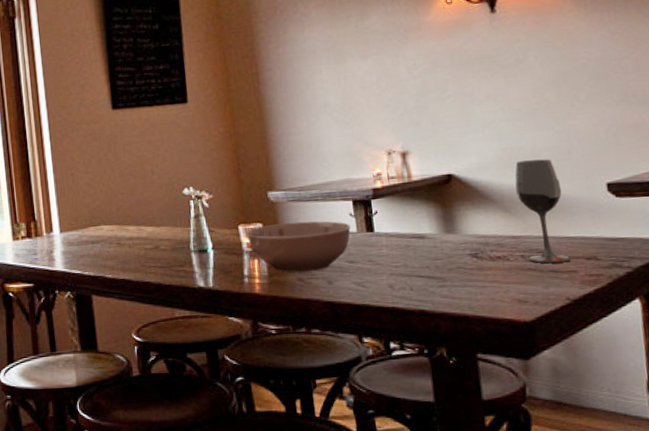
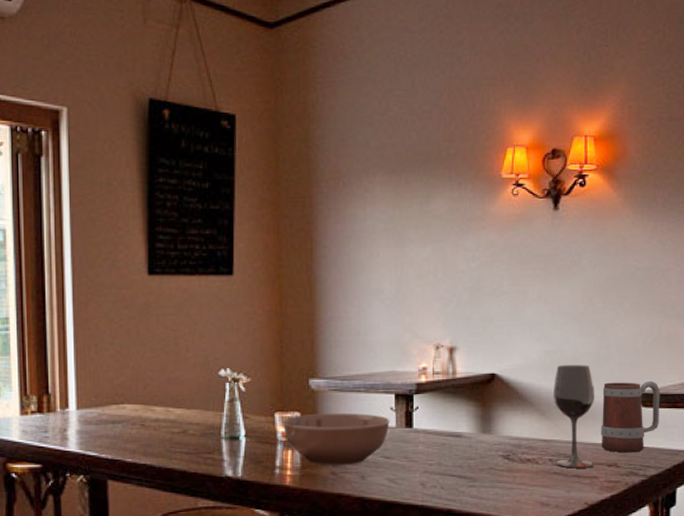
beer mug: none [569,169,638,245] -> present [601,380,660,453]

